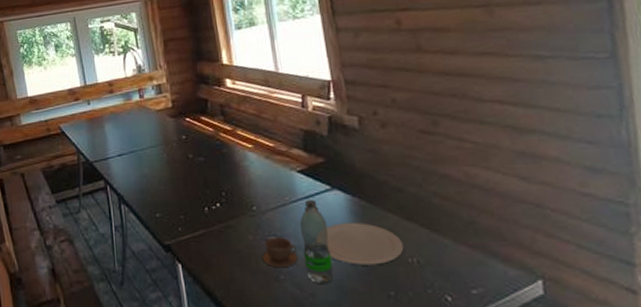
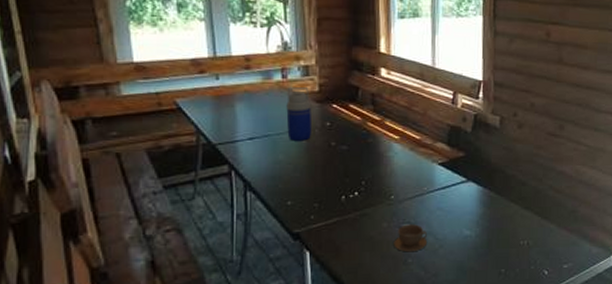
thermos: none [146,104,170,155] -> present [286,87,312,141]
bottle: present [300,200,333,285] -> none [433,190,458,266]
plate: present [326,223,404,265] -> none [455,211,519,248]

